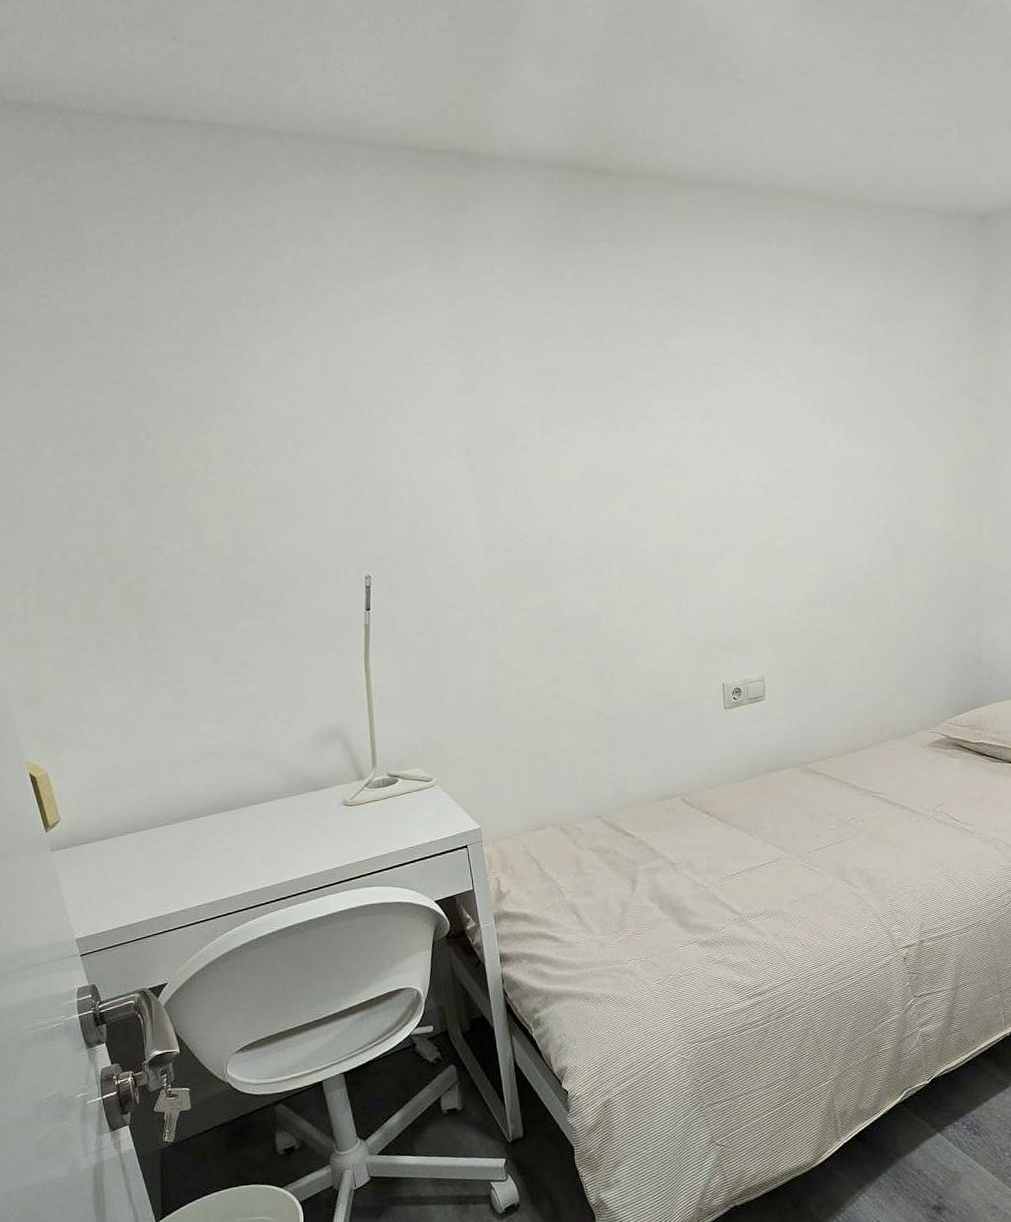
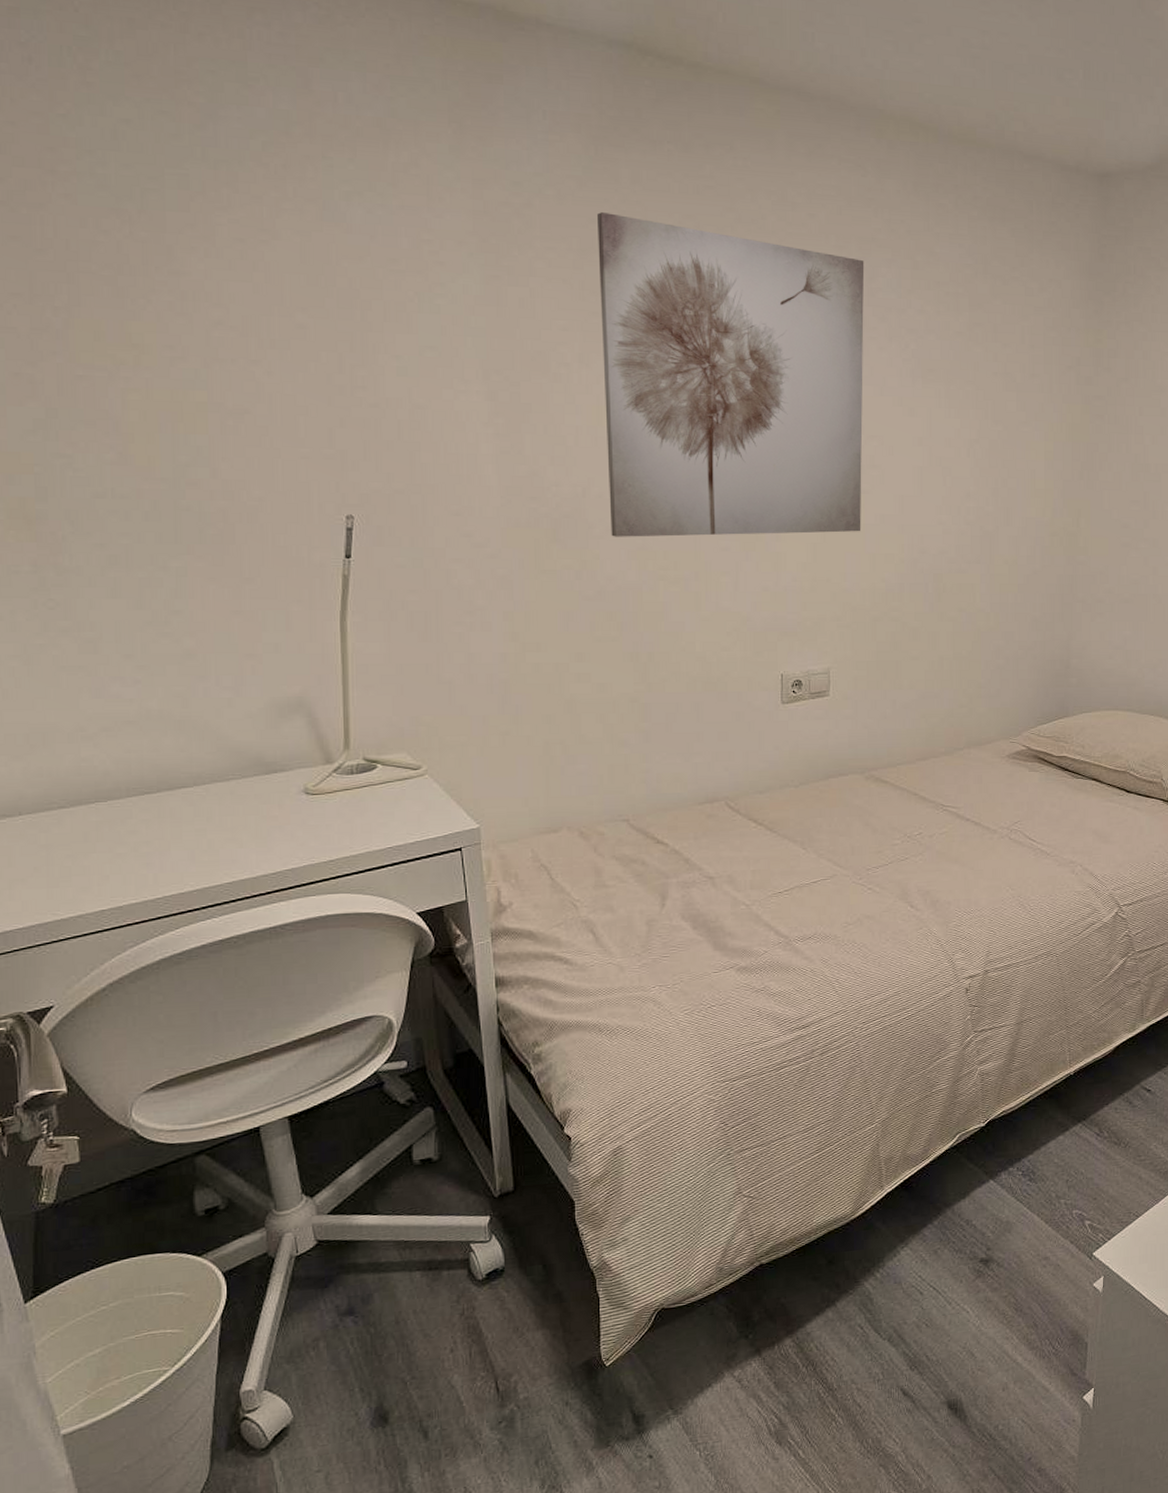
wall art: none [548,306,785,576] -> present [596,212,865,537]

